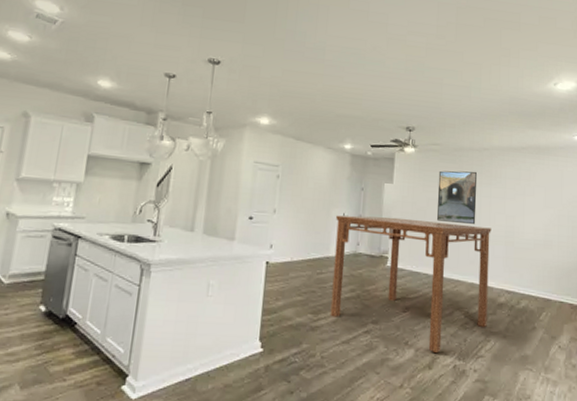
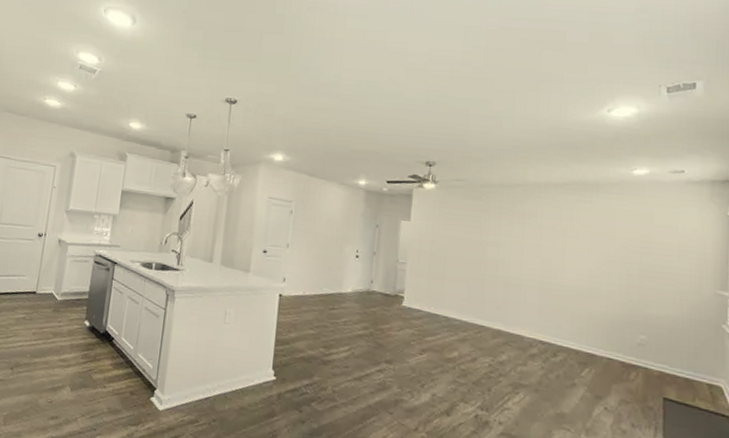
dining table: present [330,215,492,353] -> none [342,252,524,400]
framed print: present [437,170,477,225] -> none [459,208,507,268]

